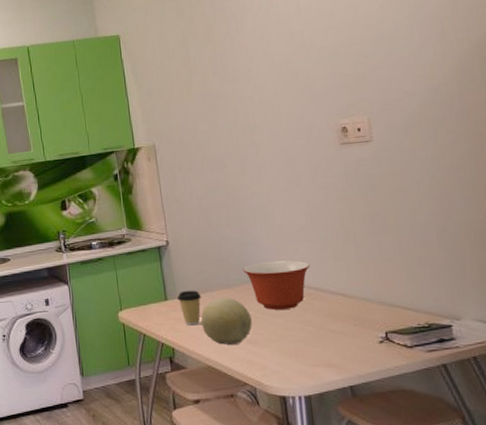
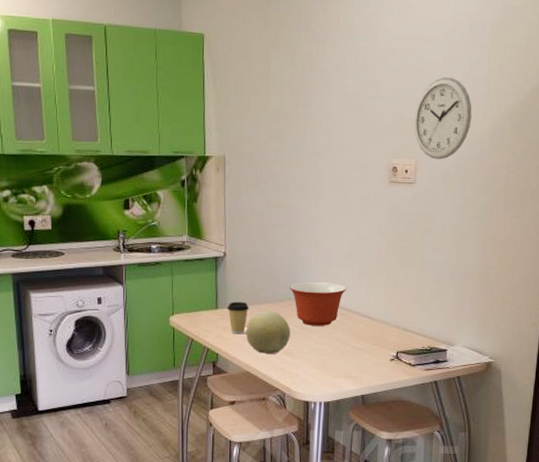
wall clock: none [357,23,429,112] -> present [413,76,472,160]

